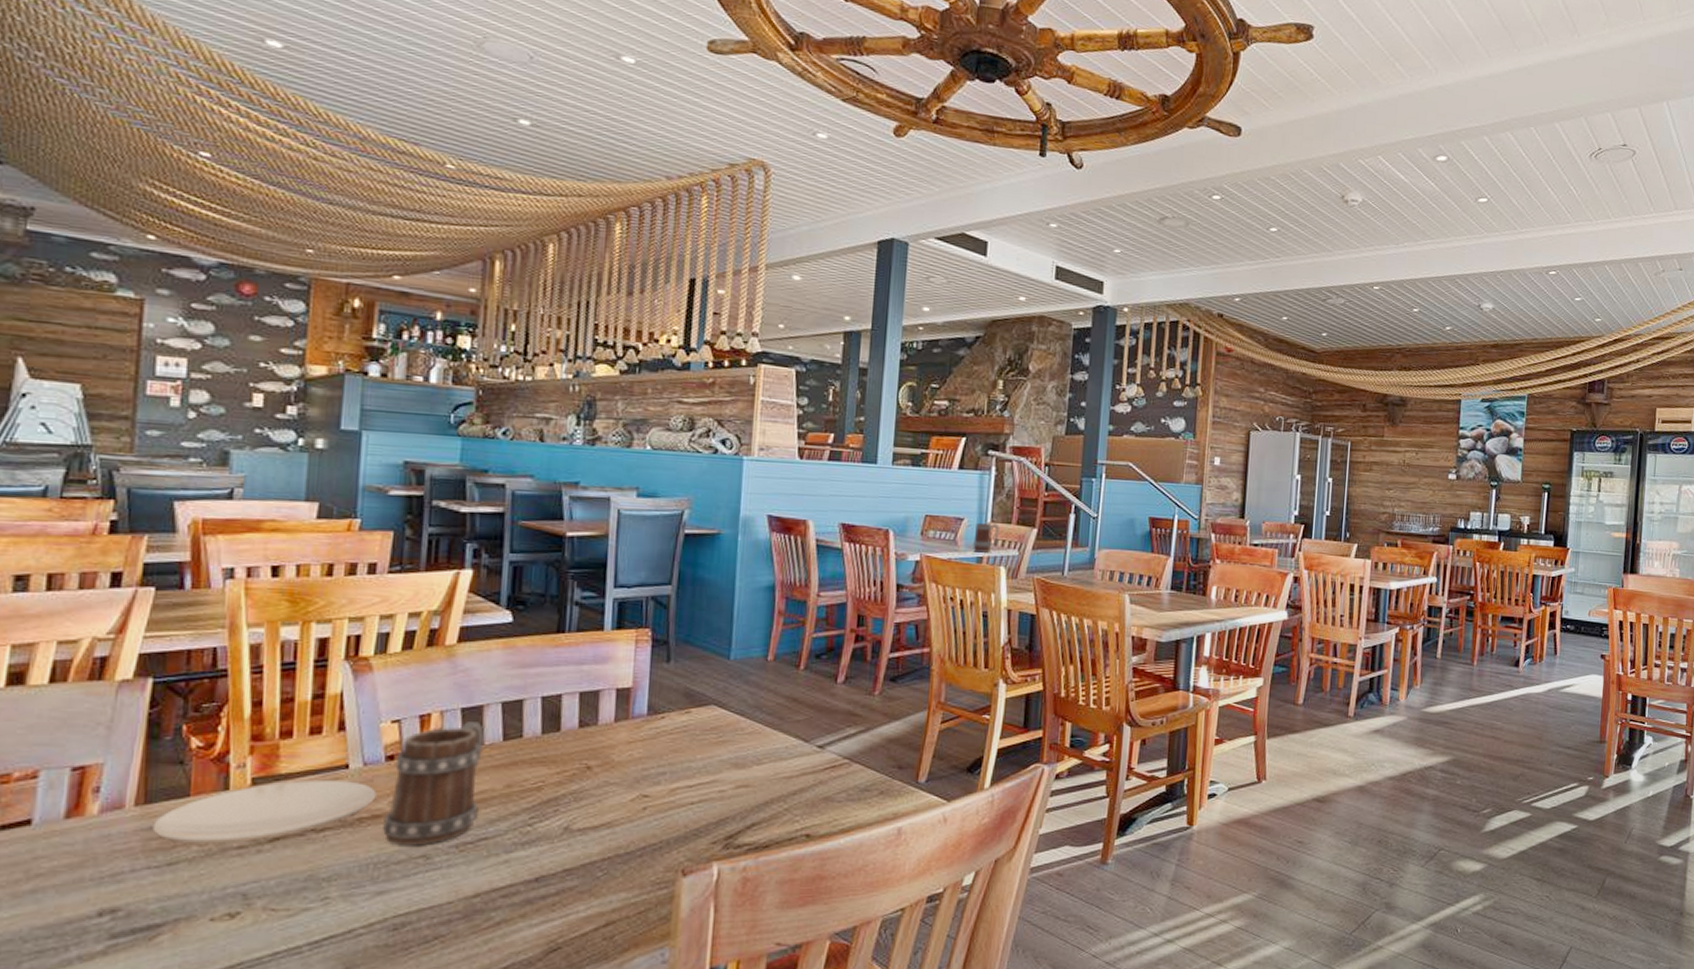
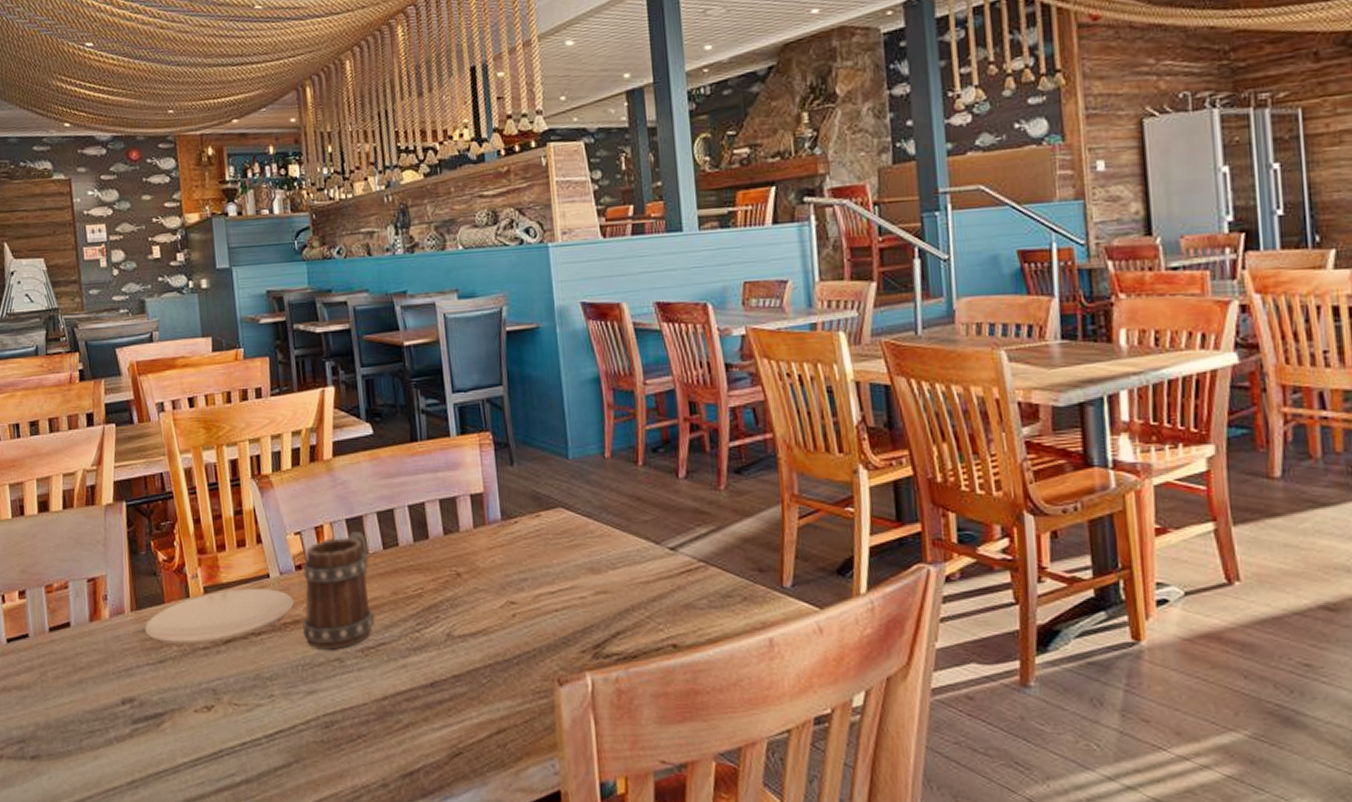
beer mug: present [973,522,999,553] -> none [802,281,832,318]

